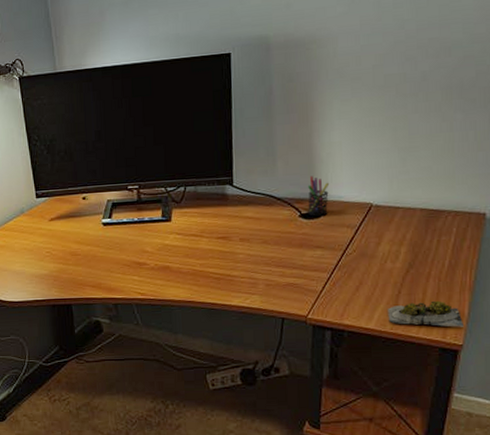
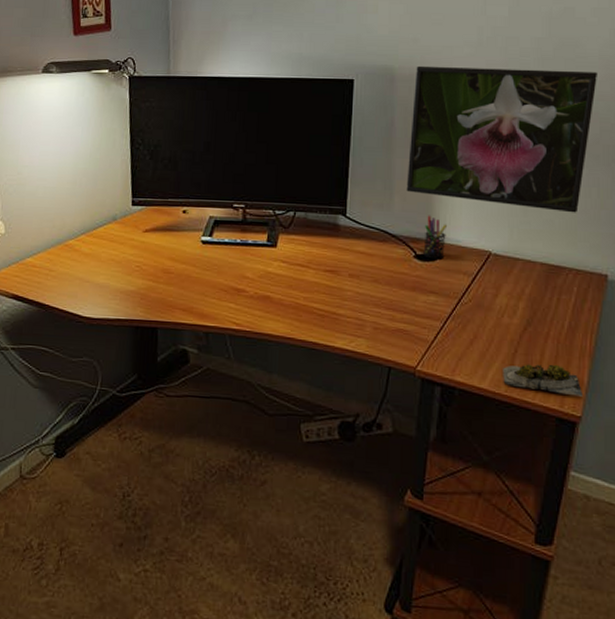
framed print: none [288,15,473,158] -> present [406,65,599,213]

